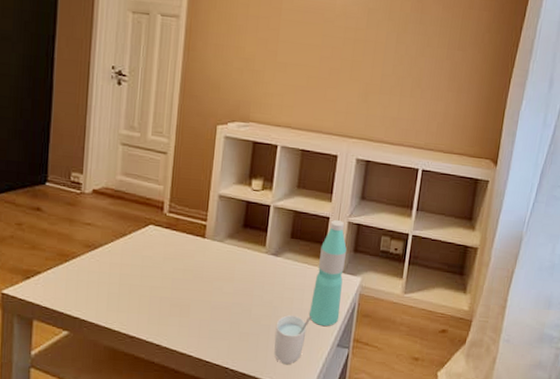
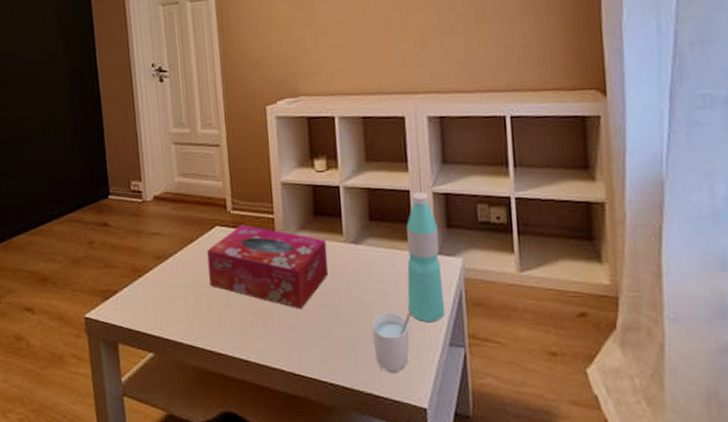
tissue box: none [135,226,250,306] -> present [207,224,328,310]

